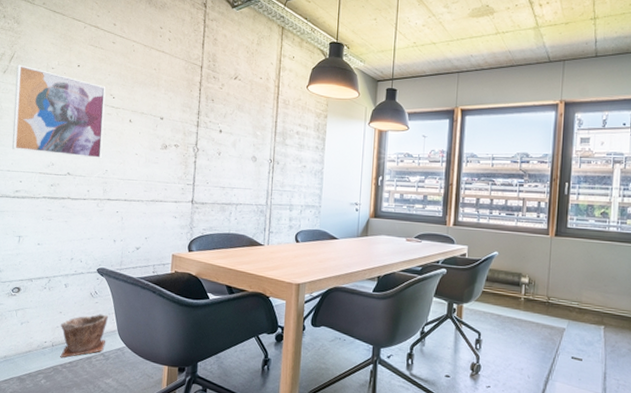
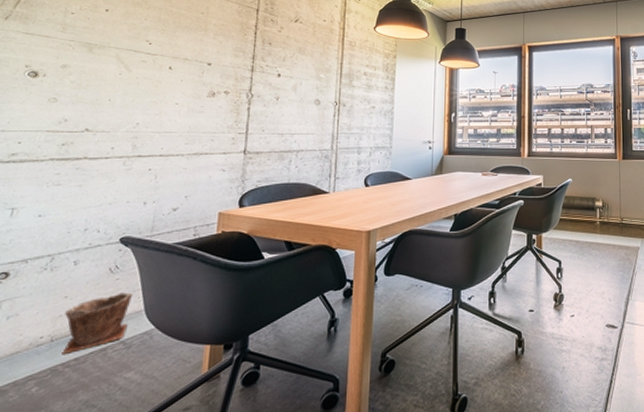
wall art: present [12,64,106,159] -> none [10,10,141,111]

